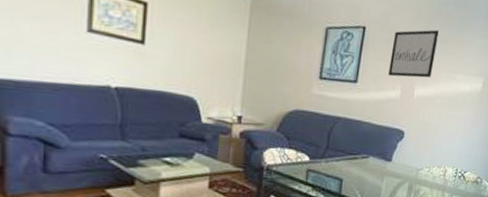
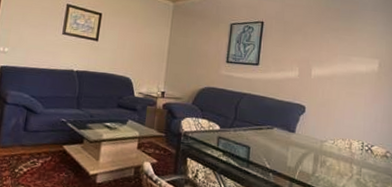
wall art: present [388,29,440,78] -> none [286,21,330,61]

